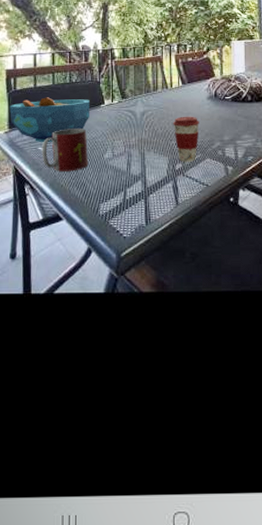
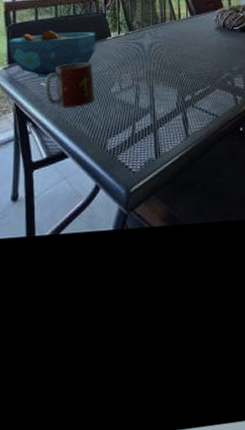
coffee cup: present [173,116,199,162] -> none [181,47,208,93]

